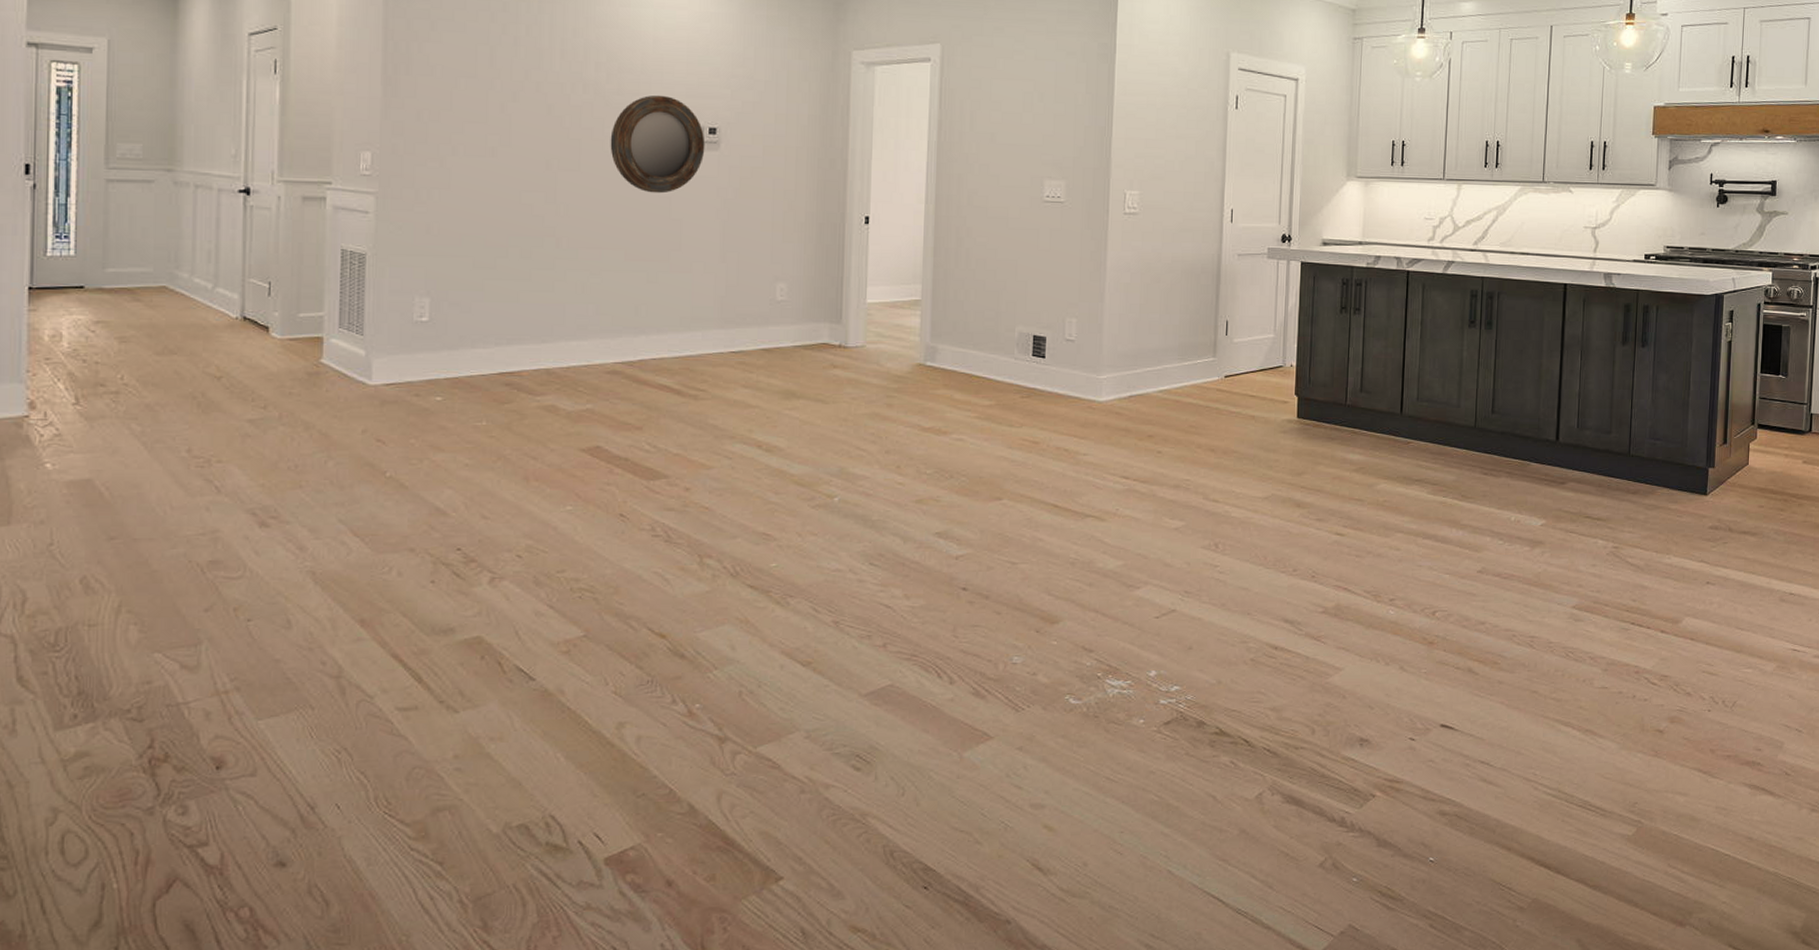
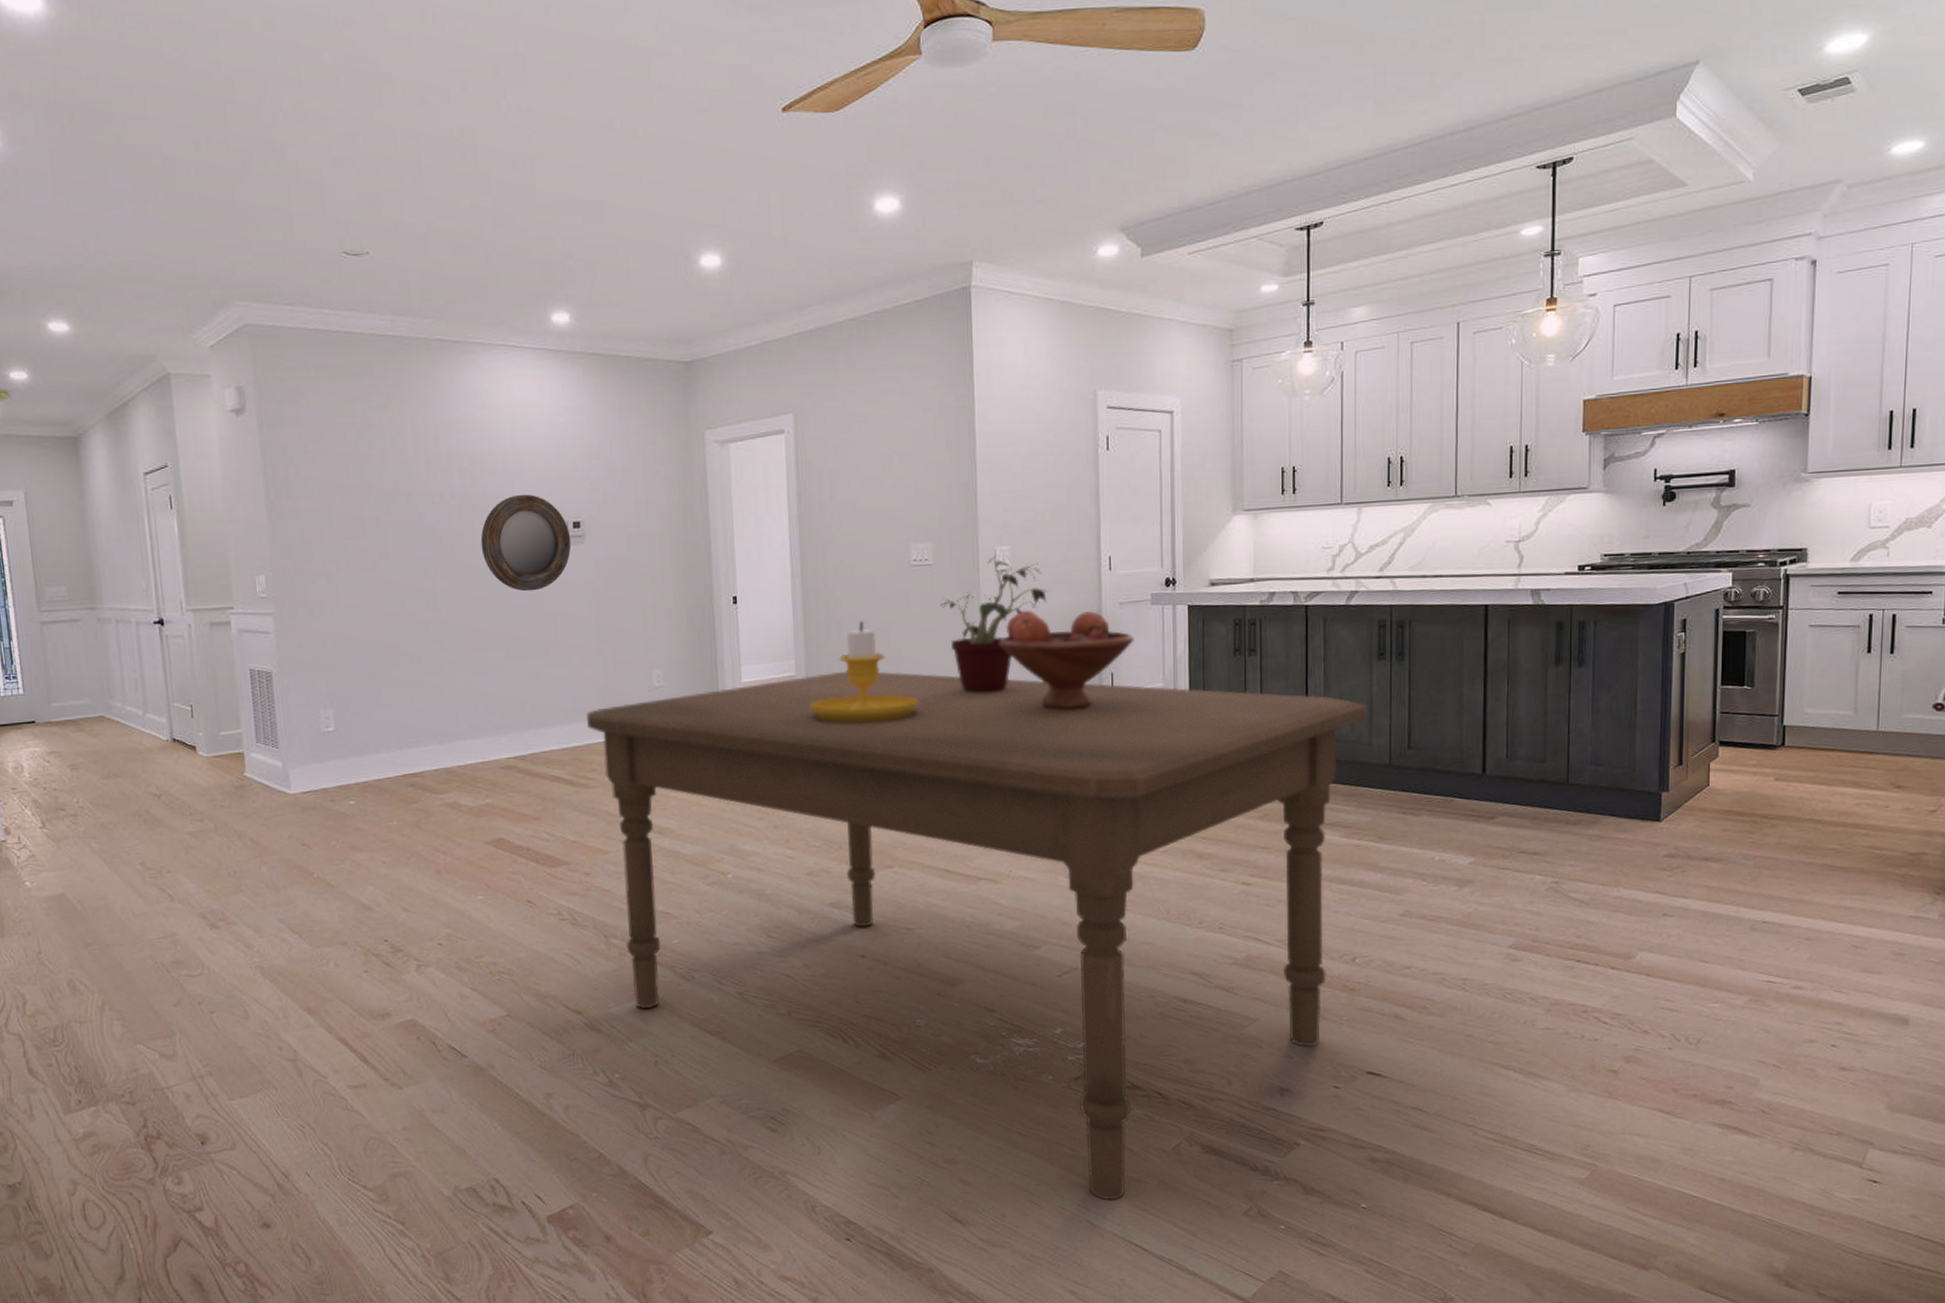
dining table: none [703,299,1457,850] -> present [587,671,1367,1201]
candlestick: none [932,251,1041,352] -> present [809,620,919,723]
potted plant: none [1069,198,1172,331] -> present [940,555,1048,694]
fruit bowl: none [1122,253,1250,353] -> present [999,610,1134,710]

